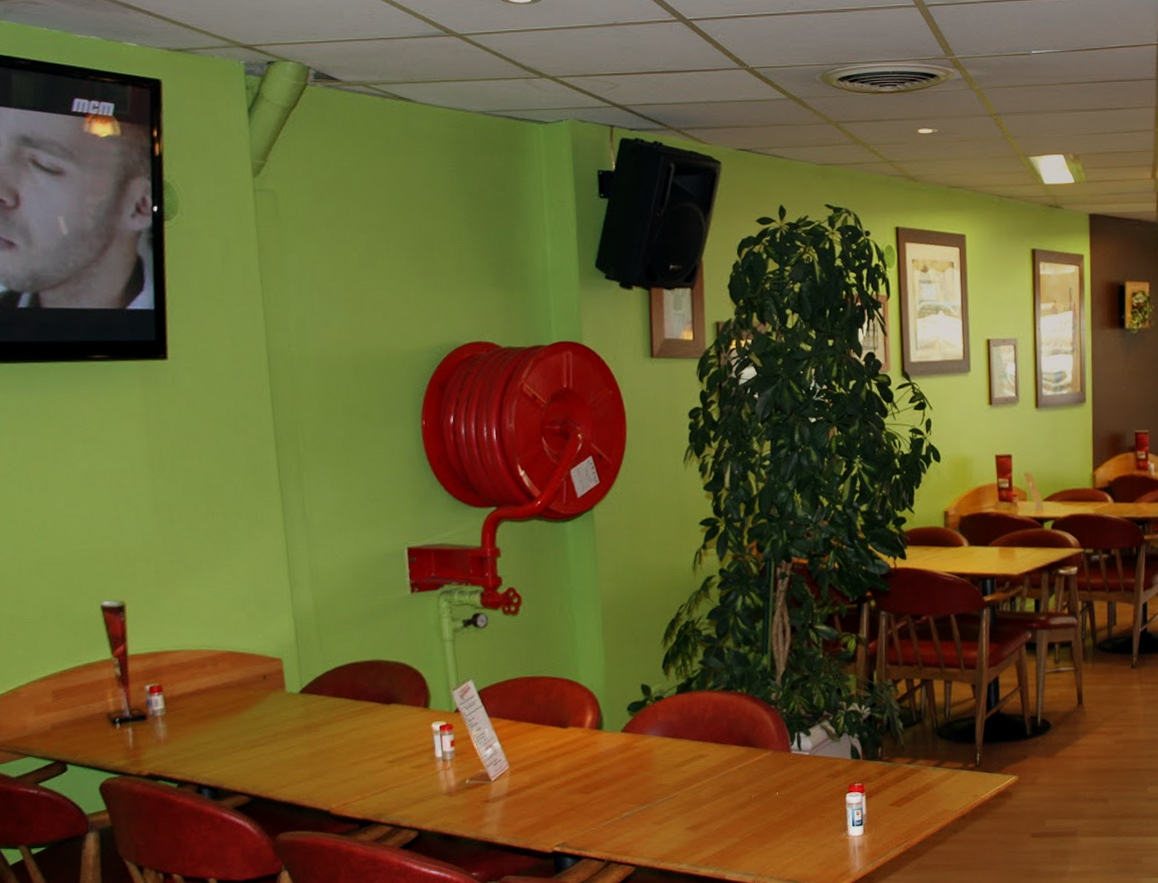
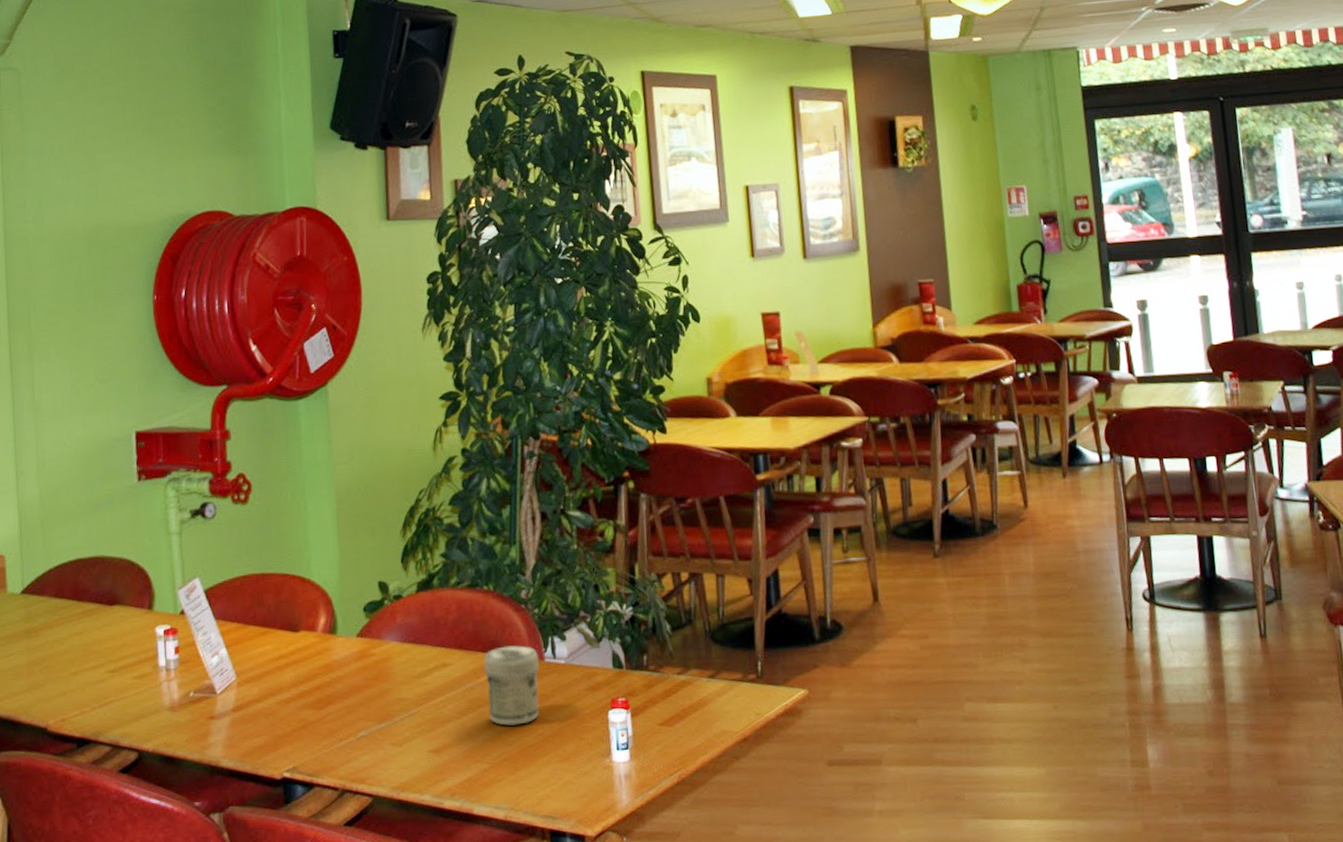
jar: none [736,739,787,807] -> present [484,645,540,726]

